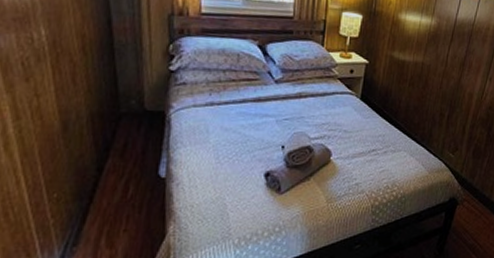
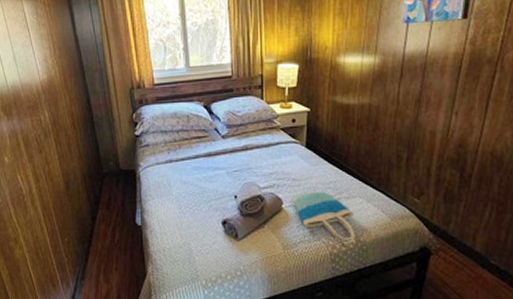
tote bag: none [341,144,399,195] -> present [292,191,355,243]

